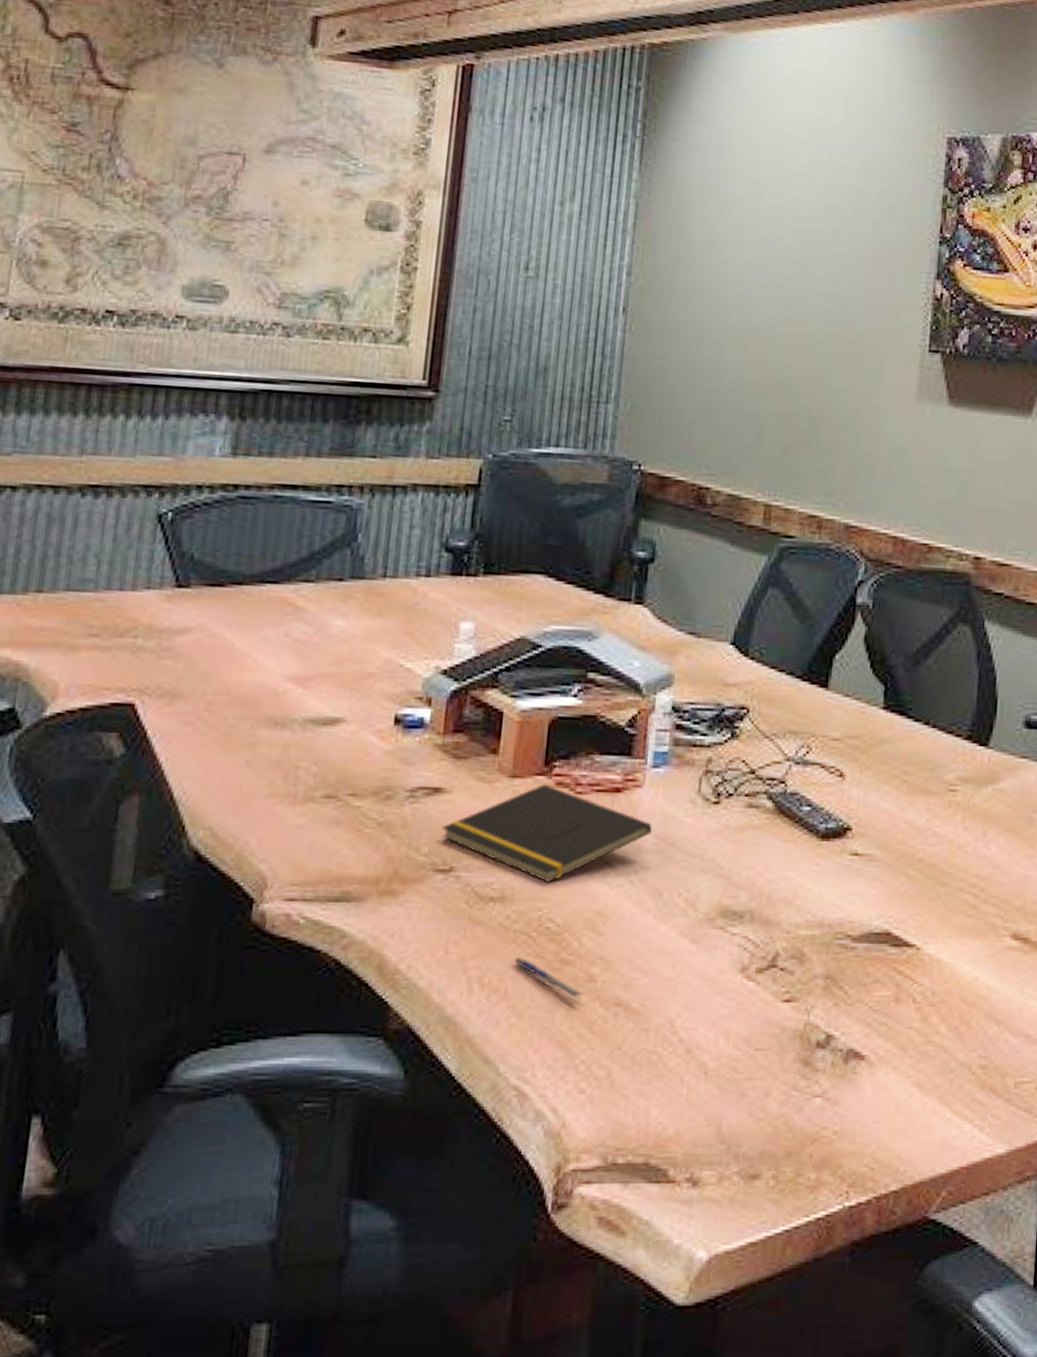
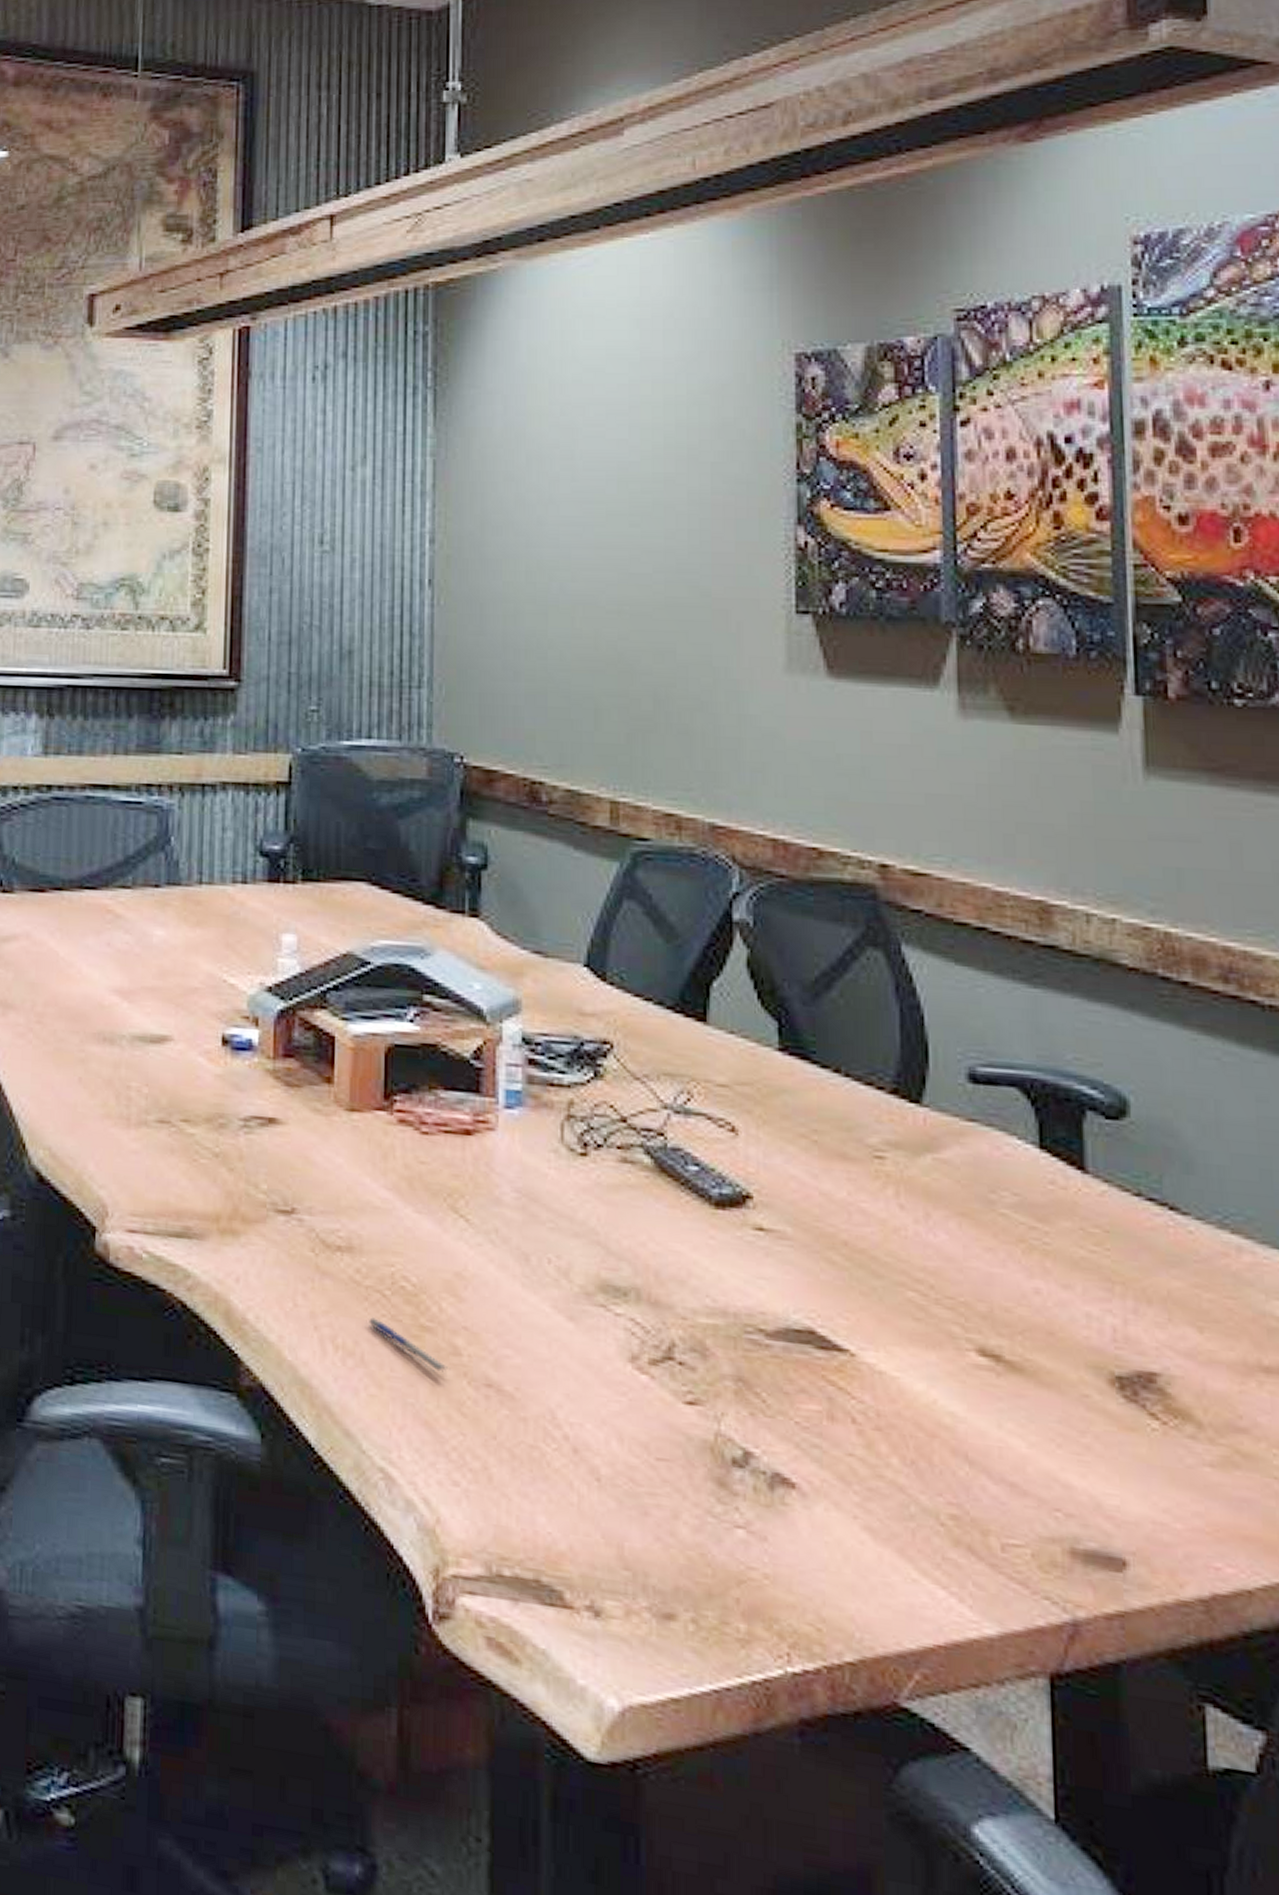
notepad: present [442,784,652,883] -> none [280,1120,510,1235]

